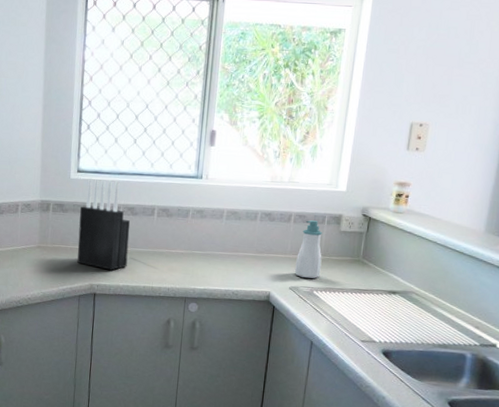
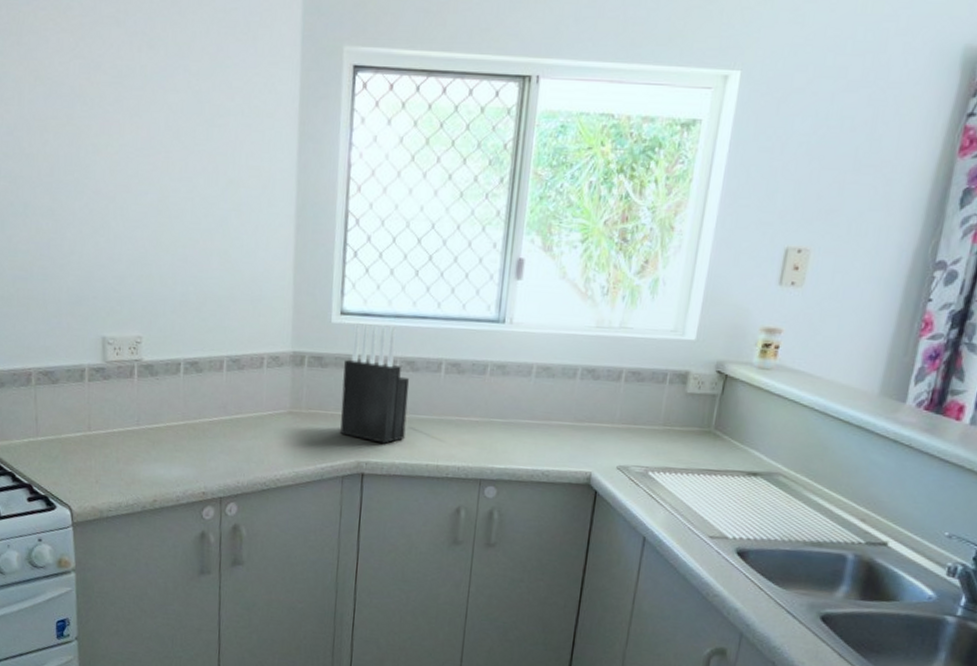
soap bottle: present [294,220,322,278] -> none [623,378,662,455]

